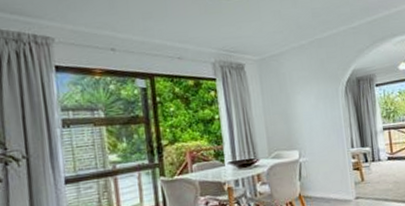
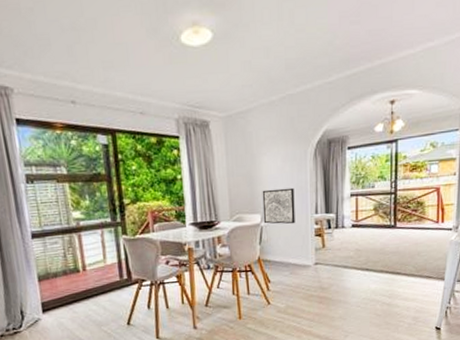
wall art: none [298,123,333,160] -> present [262,187,295,224]

